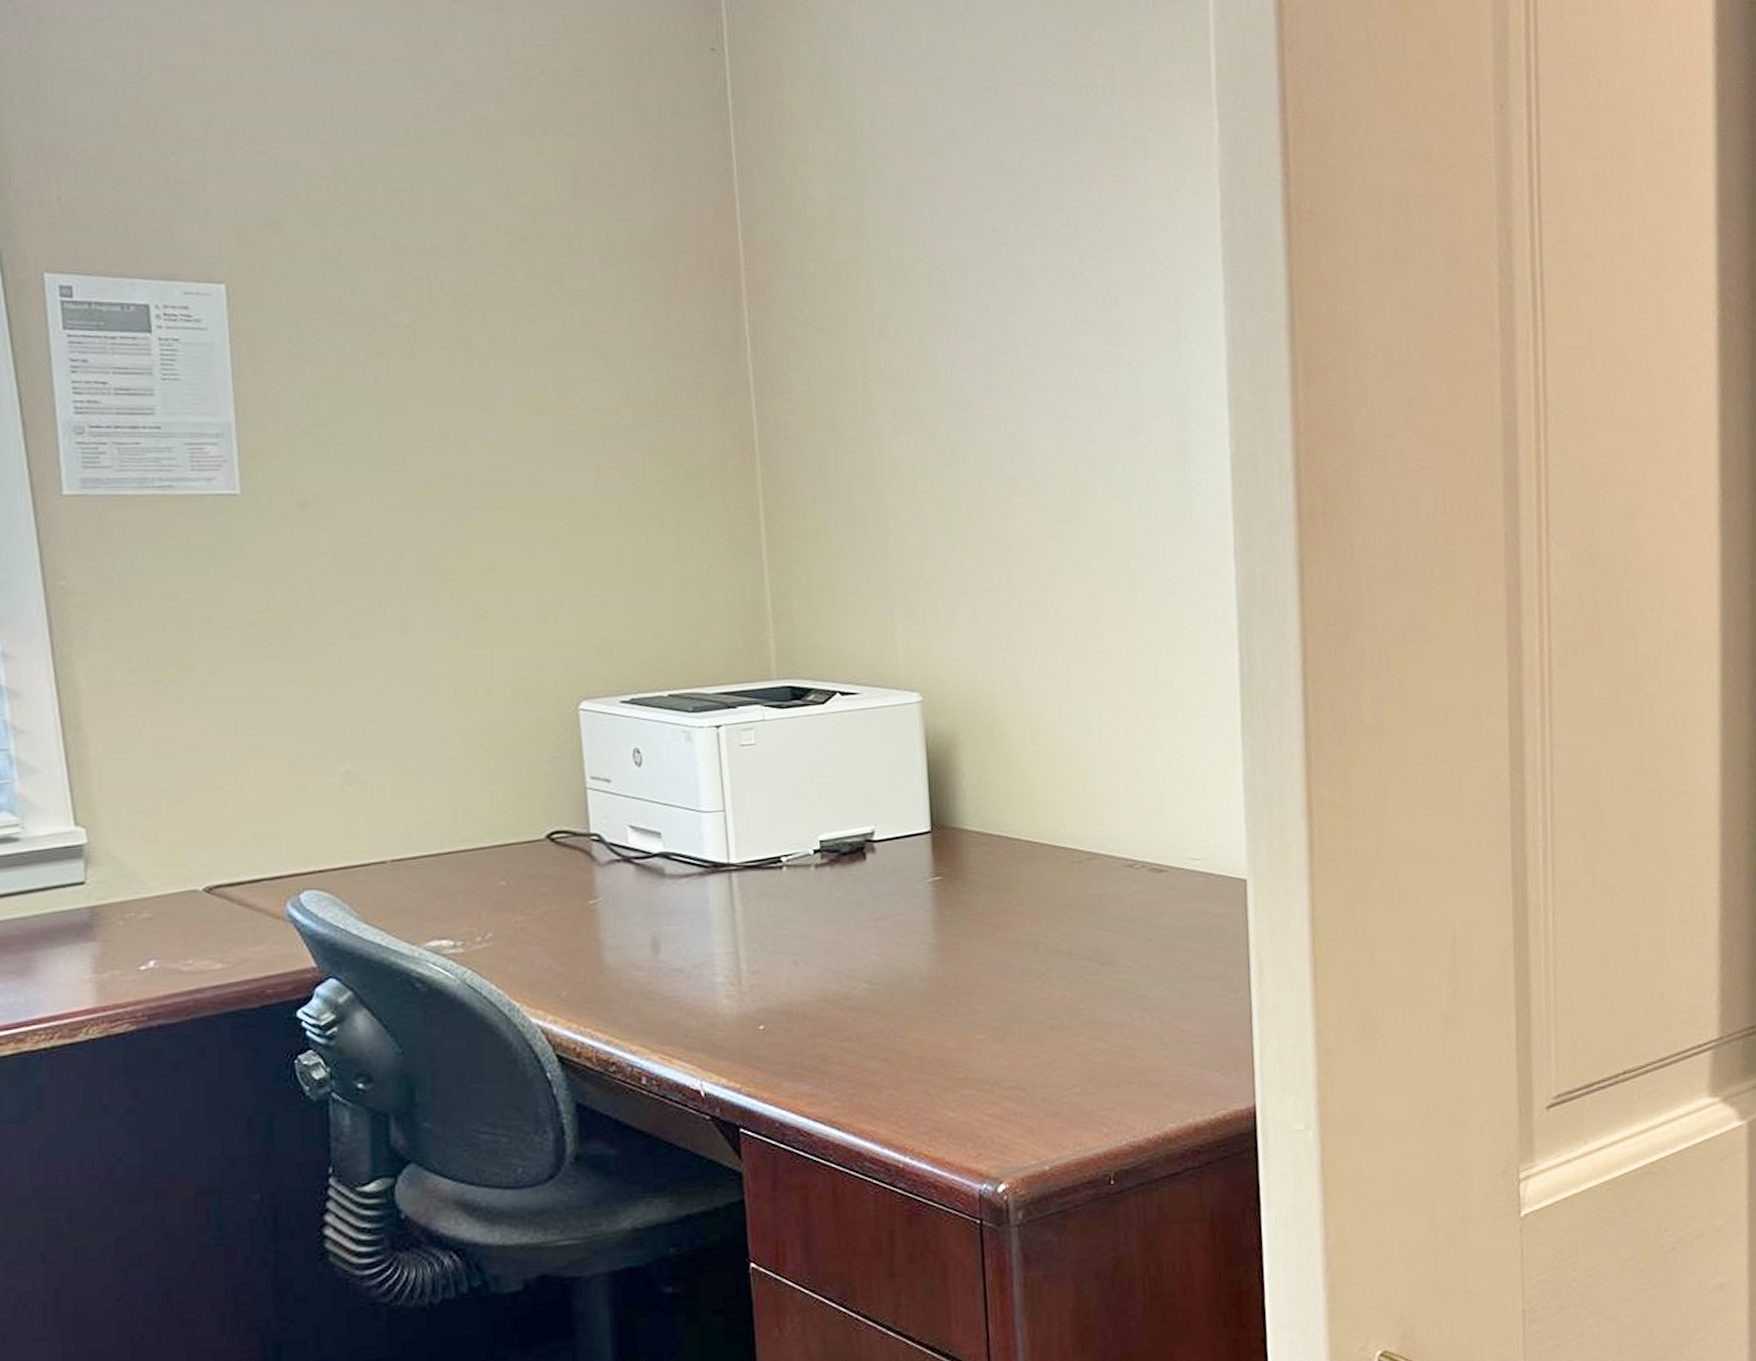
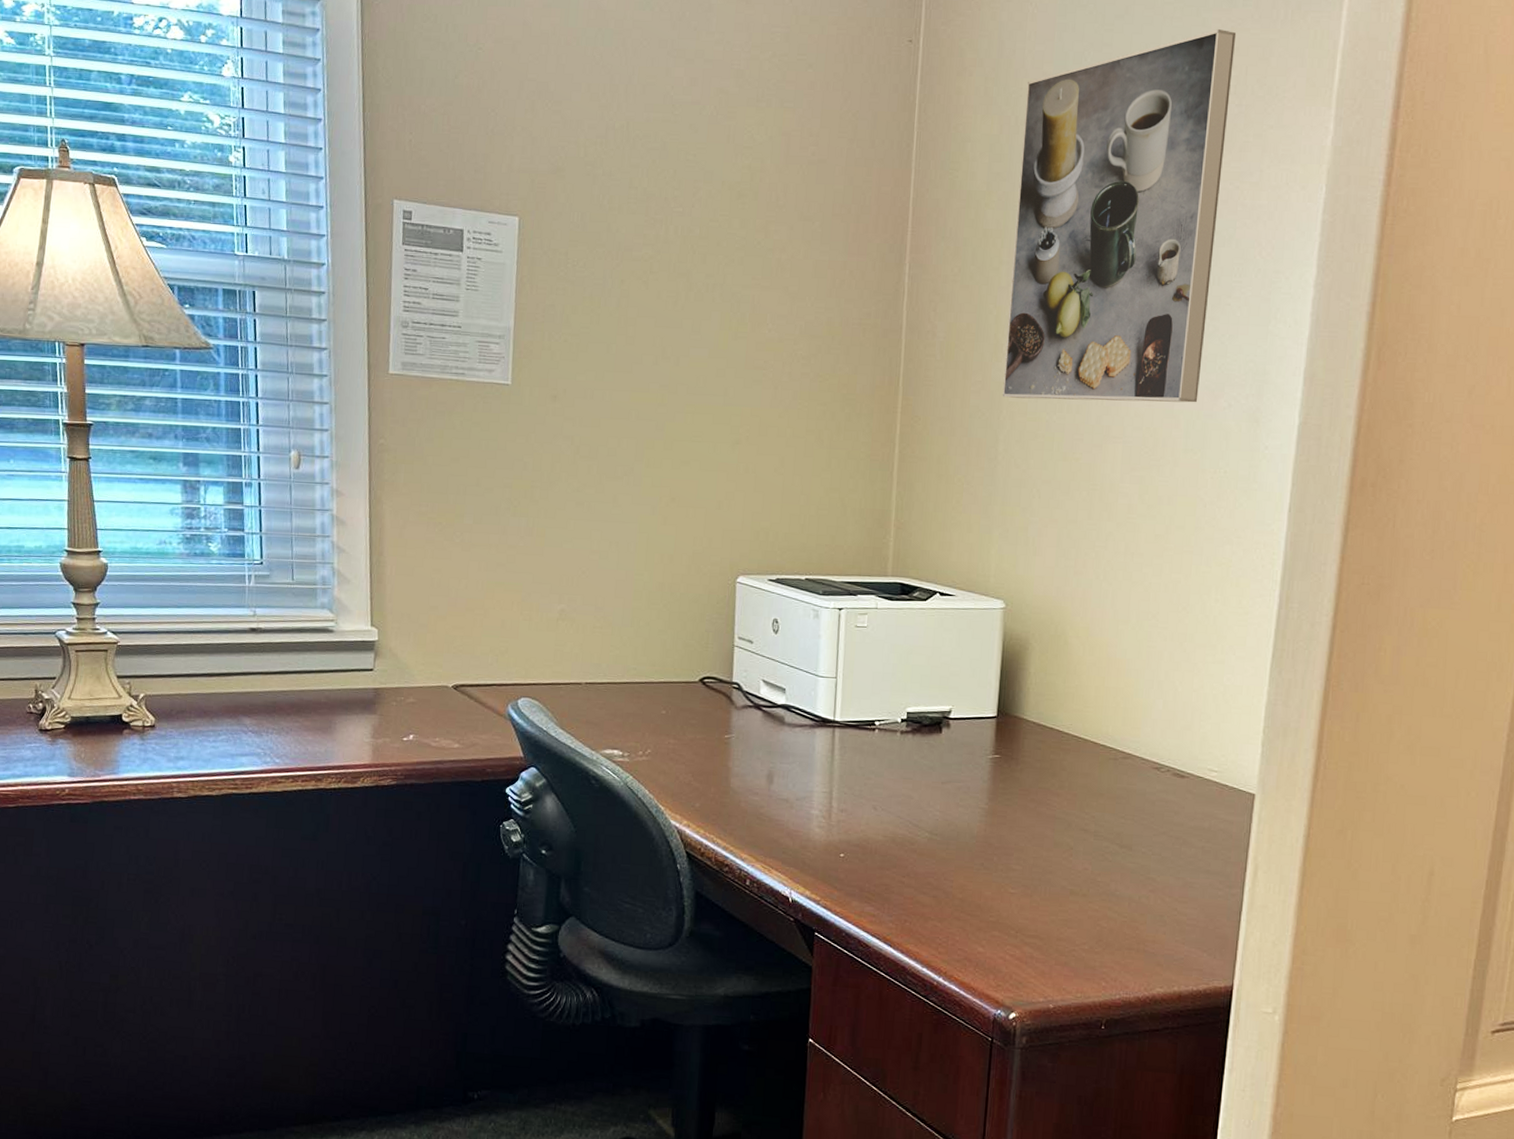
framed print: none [861,24,1114,454] -> present [1002,29,1237,403]

